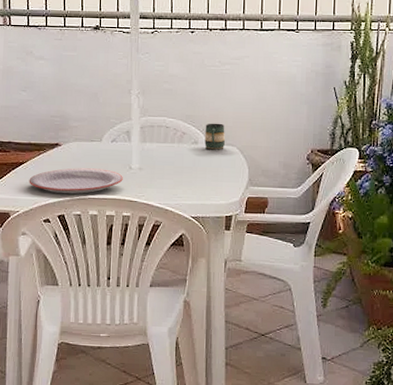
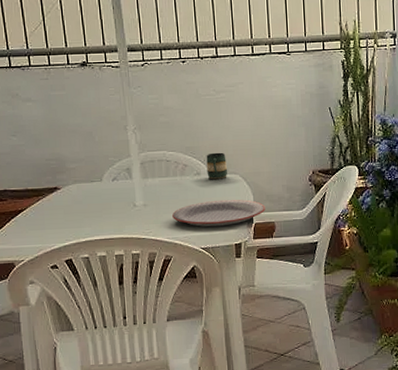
plate: present [29,168,123,194] -> none [30,209,128,238]
plate: none [166,170,260,197] -> present [172,199,266,227]

